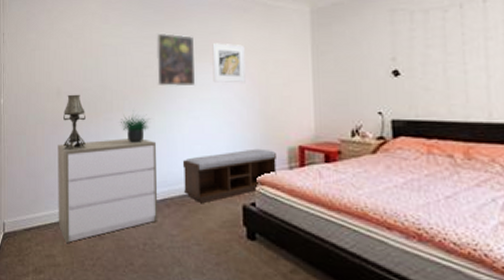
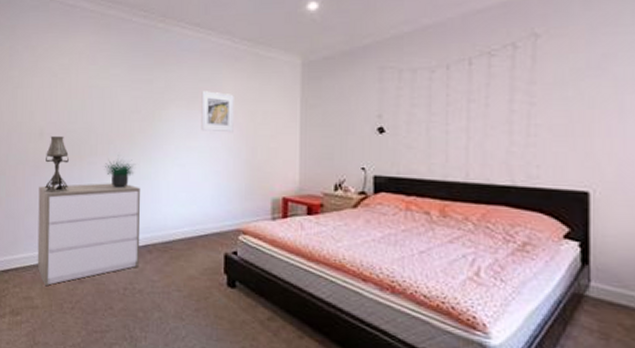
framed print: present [155,33,196,87] -> none [143,77,184,134]
bench: present [182,148,277,204] -> none [166,198,260,251]

